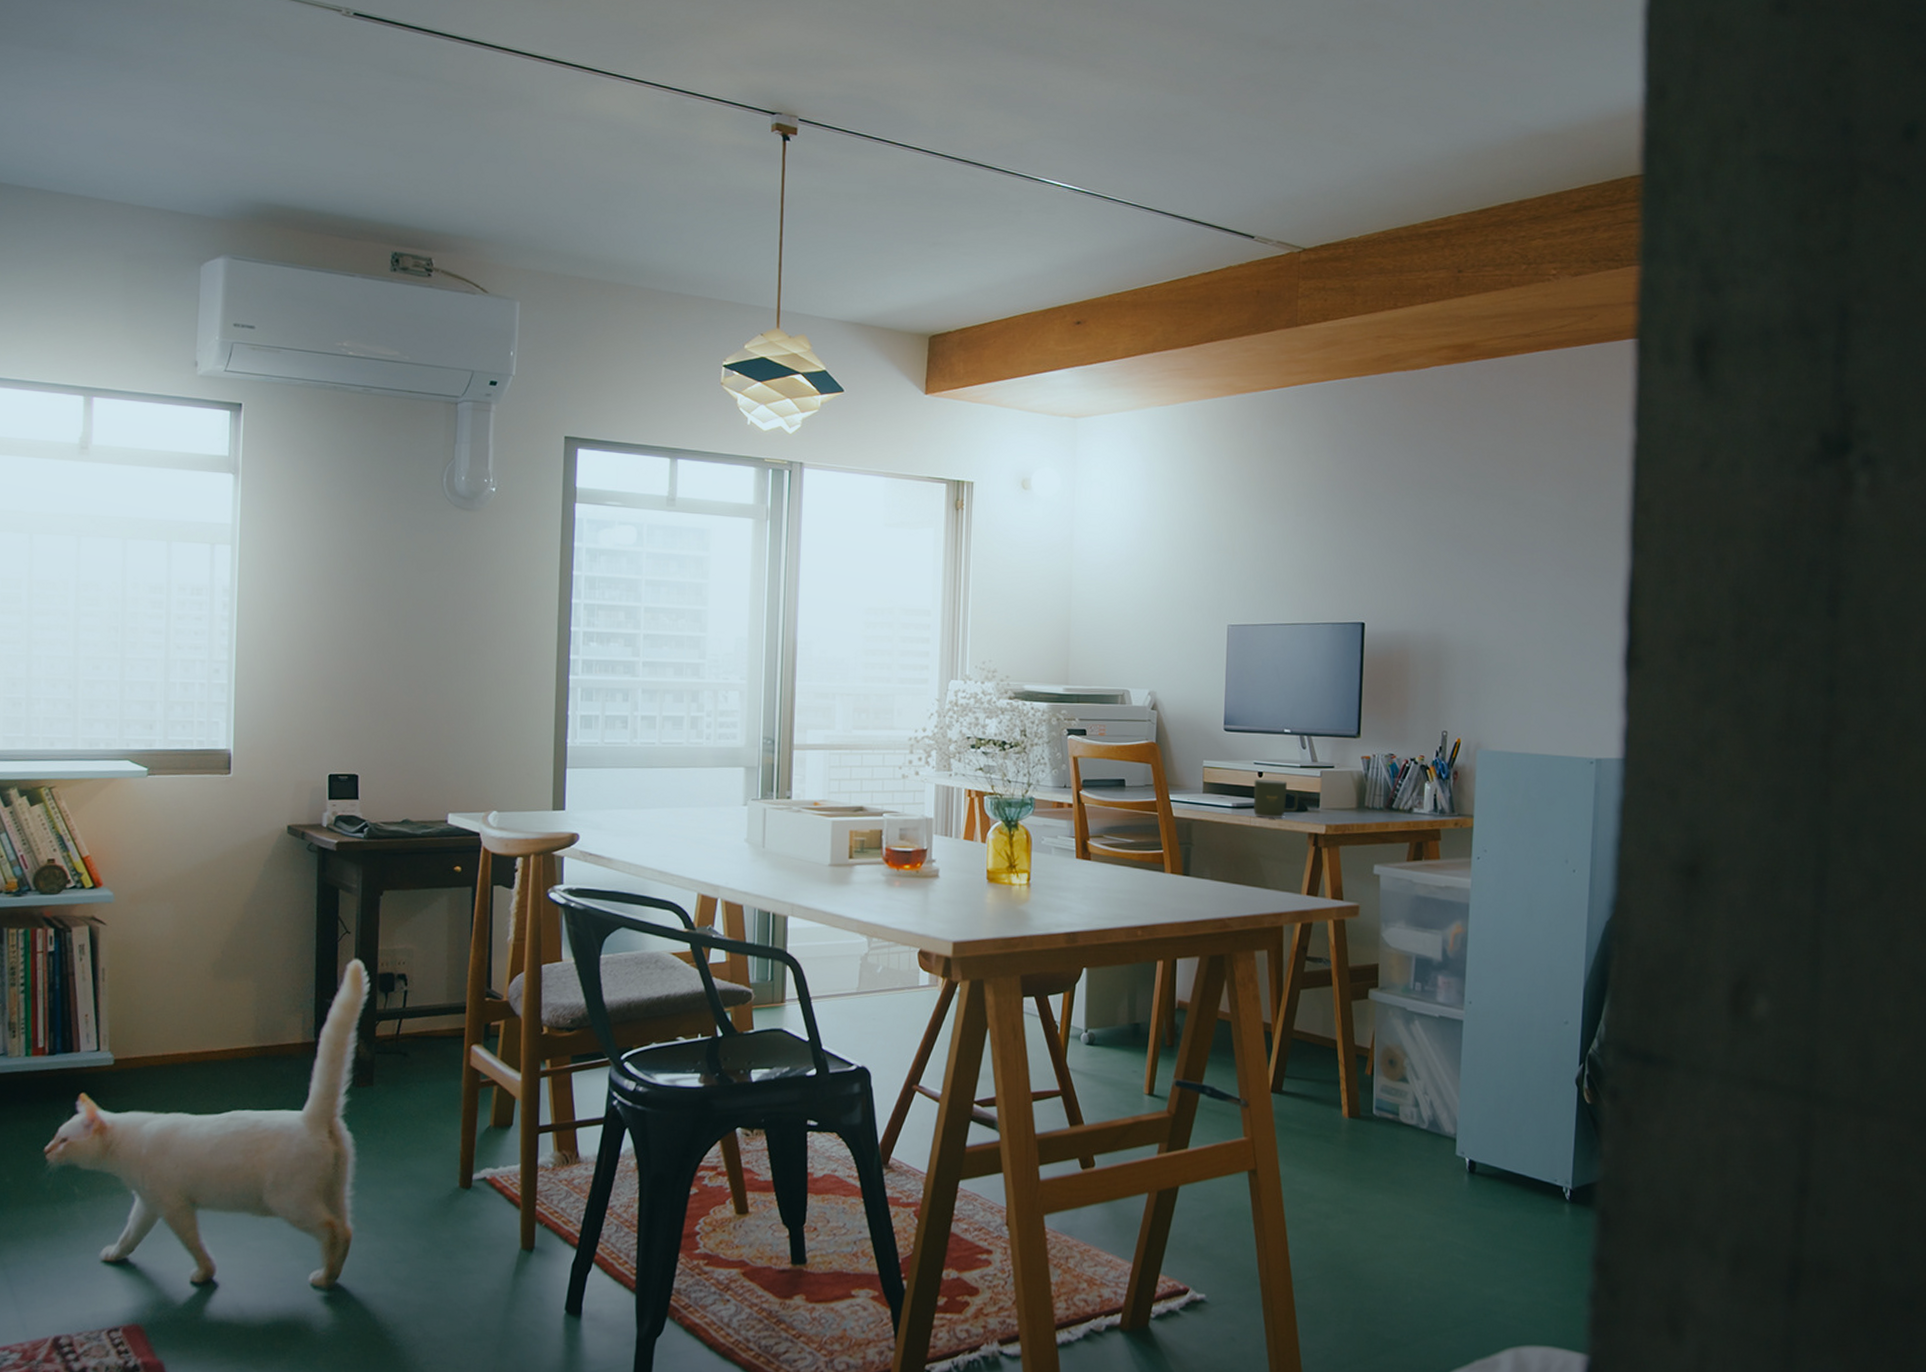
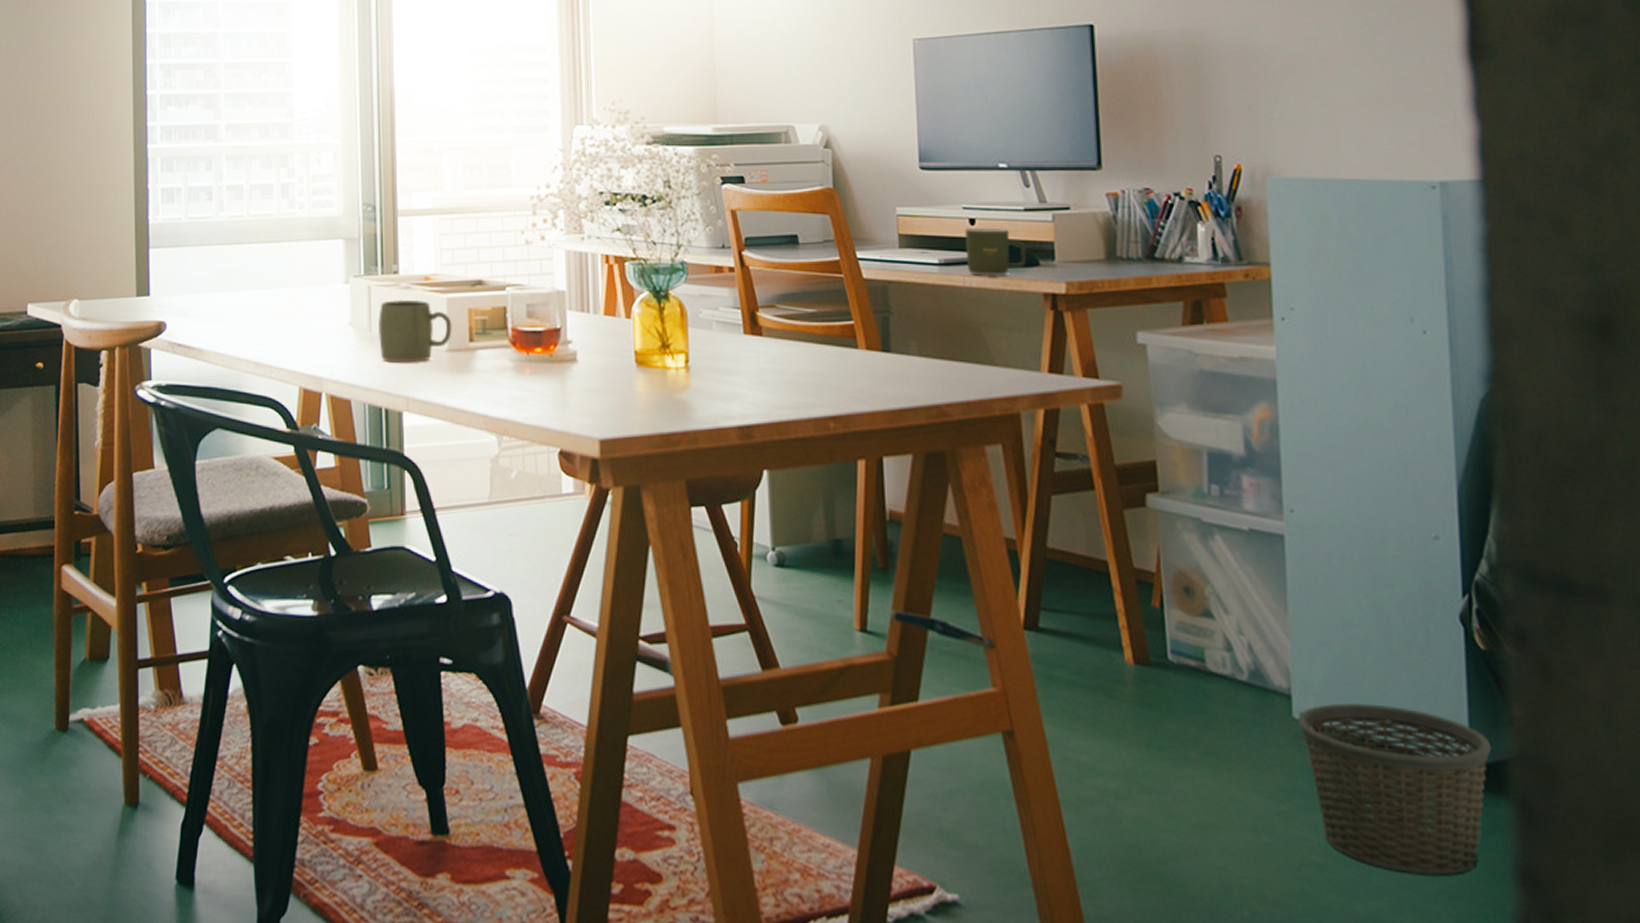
mug: none [771,820,835,874] -> present [378,299,452,362]
basket: none [1458,1144,1587,1266] -> present [1297,703,1492,876]

